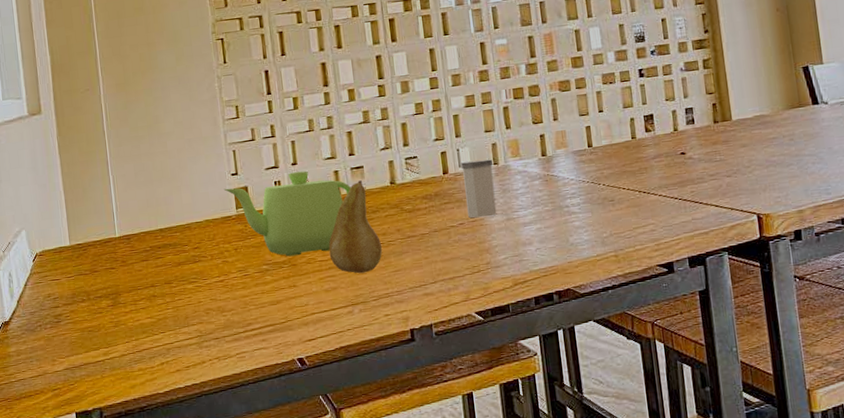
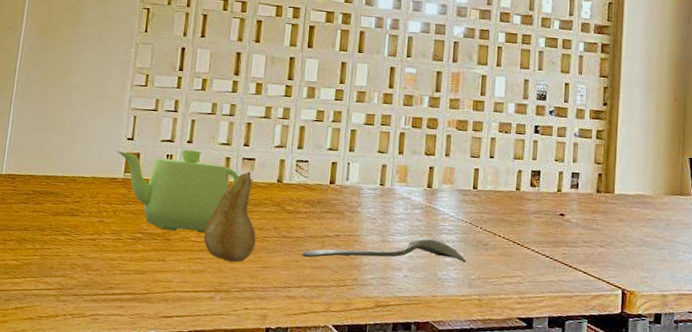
spoon: none [429,205,596,253] -> present [301,237,467,263]
salt shaker: present [461,159,497,218] -> none [344,176,380,235]

